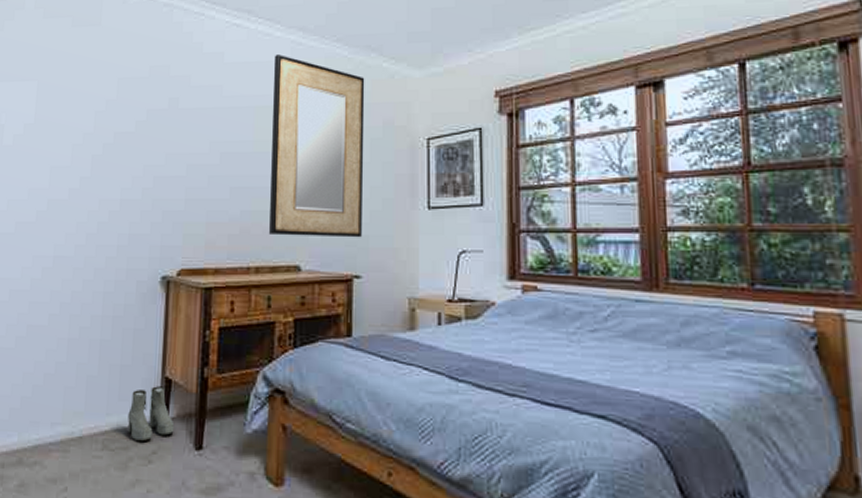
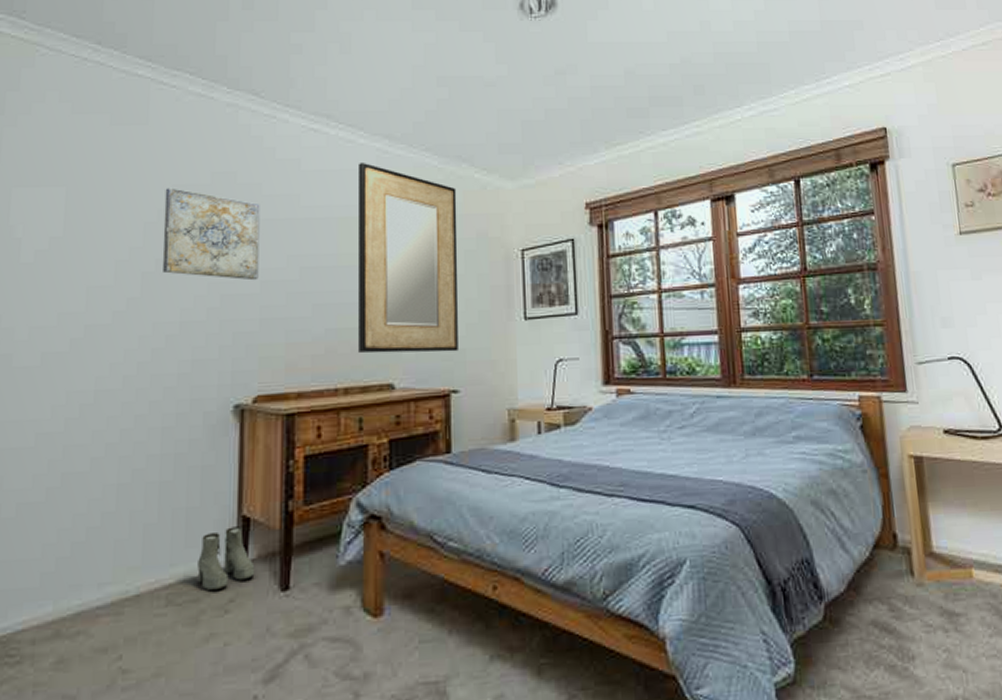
wall art: none [108,80,189,164] -> present [162,188,260,281]

